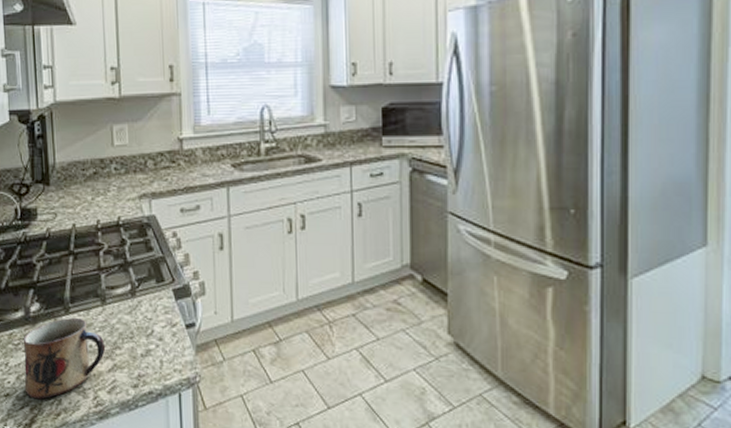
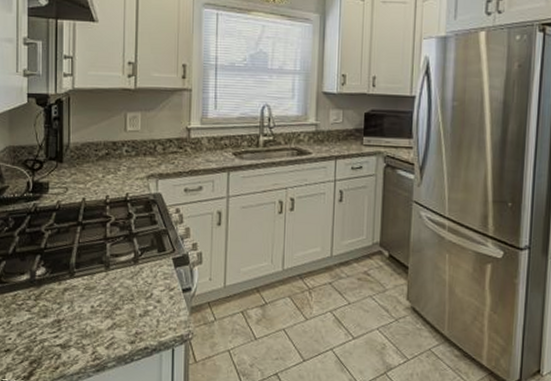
mug: present [23,317,106,400] -> none [25,281,107,355]

